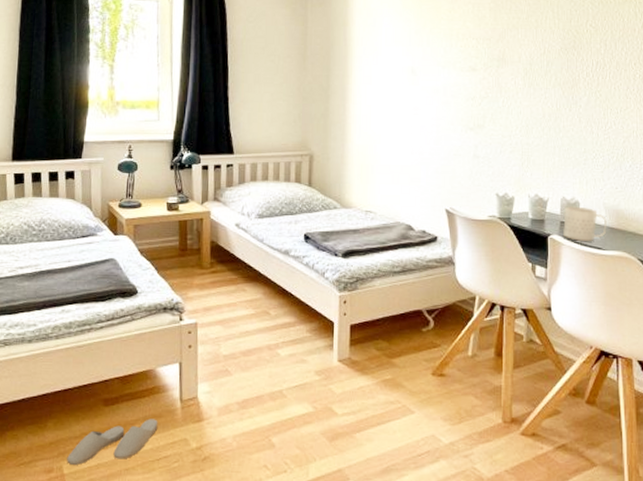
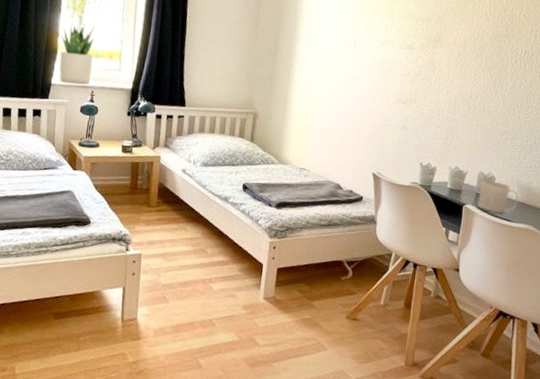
slippers: present [67,419,158,465] -> none [19,333,101,367]
planter: none [91,74,128,141] -> present [59,24,95,85]

